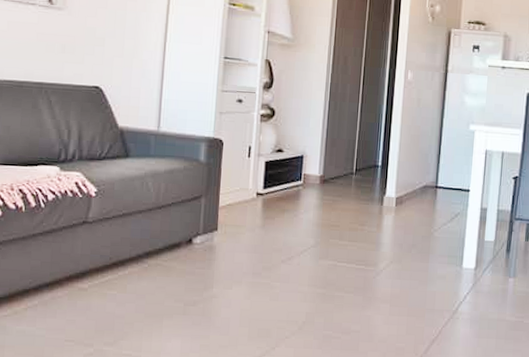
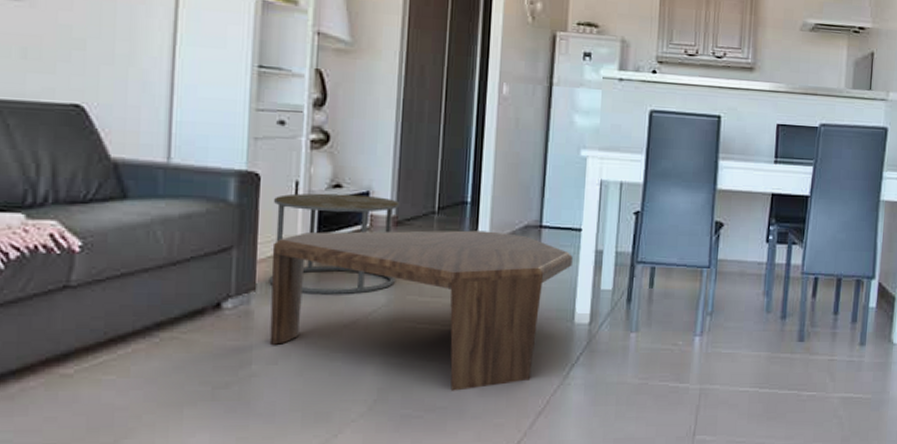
coffee table: none [226,186,462,319] -> present [269,230,573,391]
side table: none [227,156,327,237] -> present [269,193,400,295]

